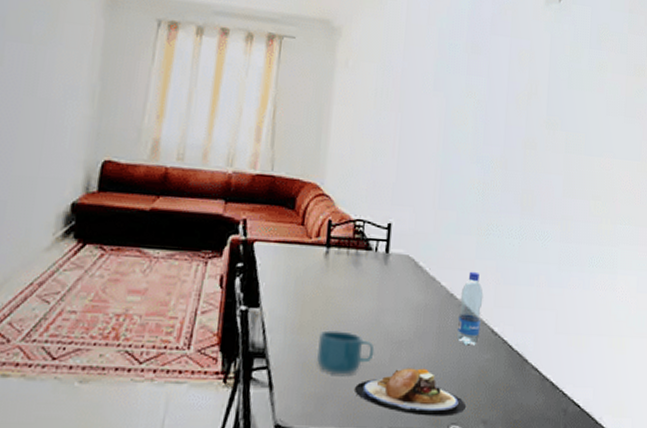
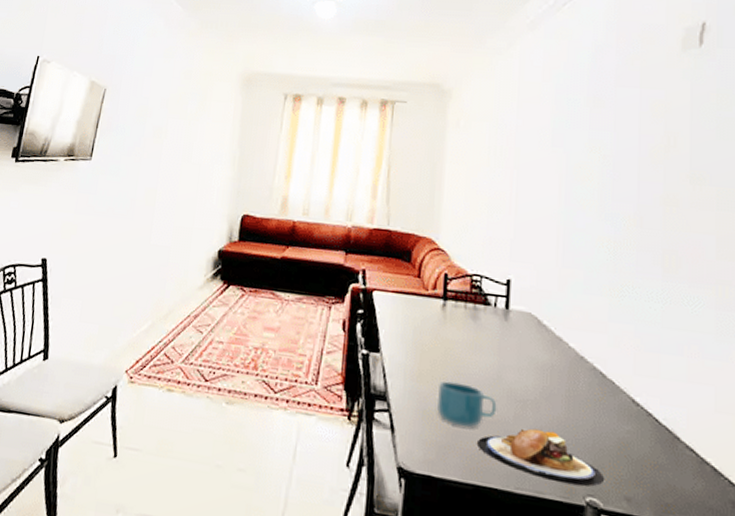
bottle: present [456,271,484,346] -> none [589,334,620,414]

